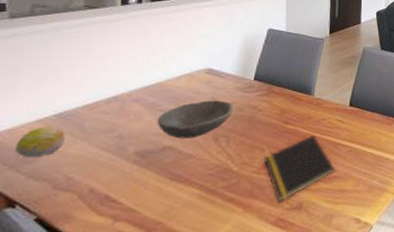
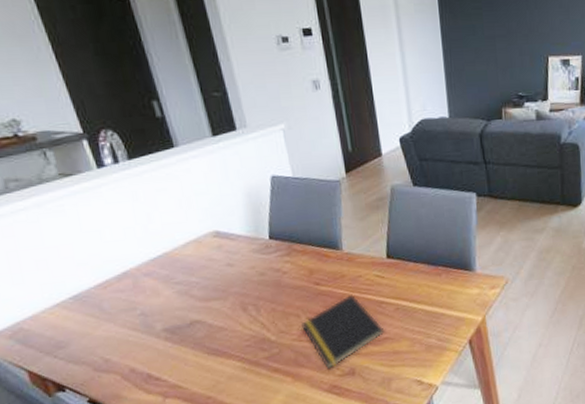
fruit: present [15,125,66,158] -> none [43,308,90,344]
bowl: present [157,100,234,139] -> none [175,265,255,312]

